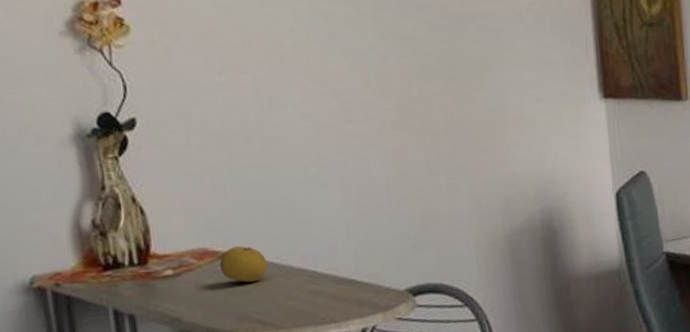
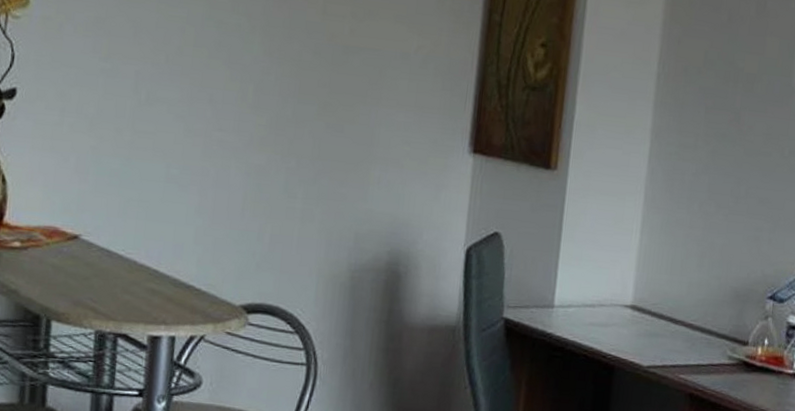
fruit: present [219,245,268,283] -> none [66,230,113,269]

